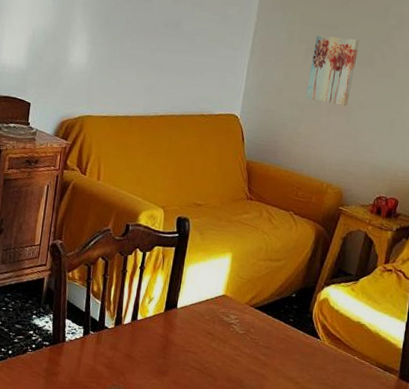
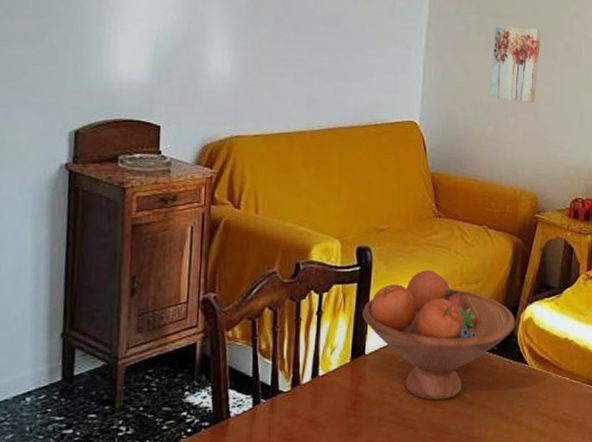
fruit bowl: none [177,244,312,358] -> present [363,270,516,400]

